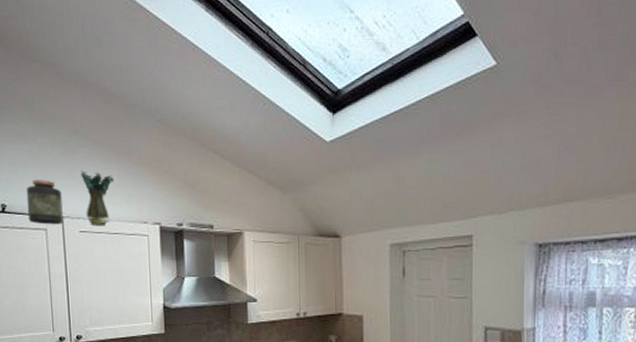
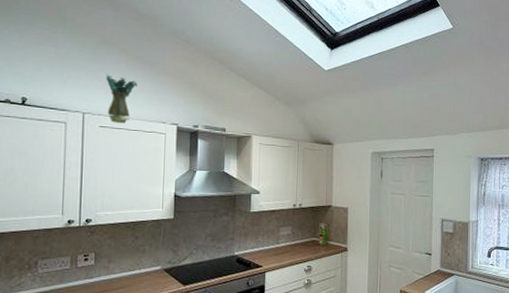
jar: present [26,179,63,225] -> none [48,78,85,119]

